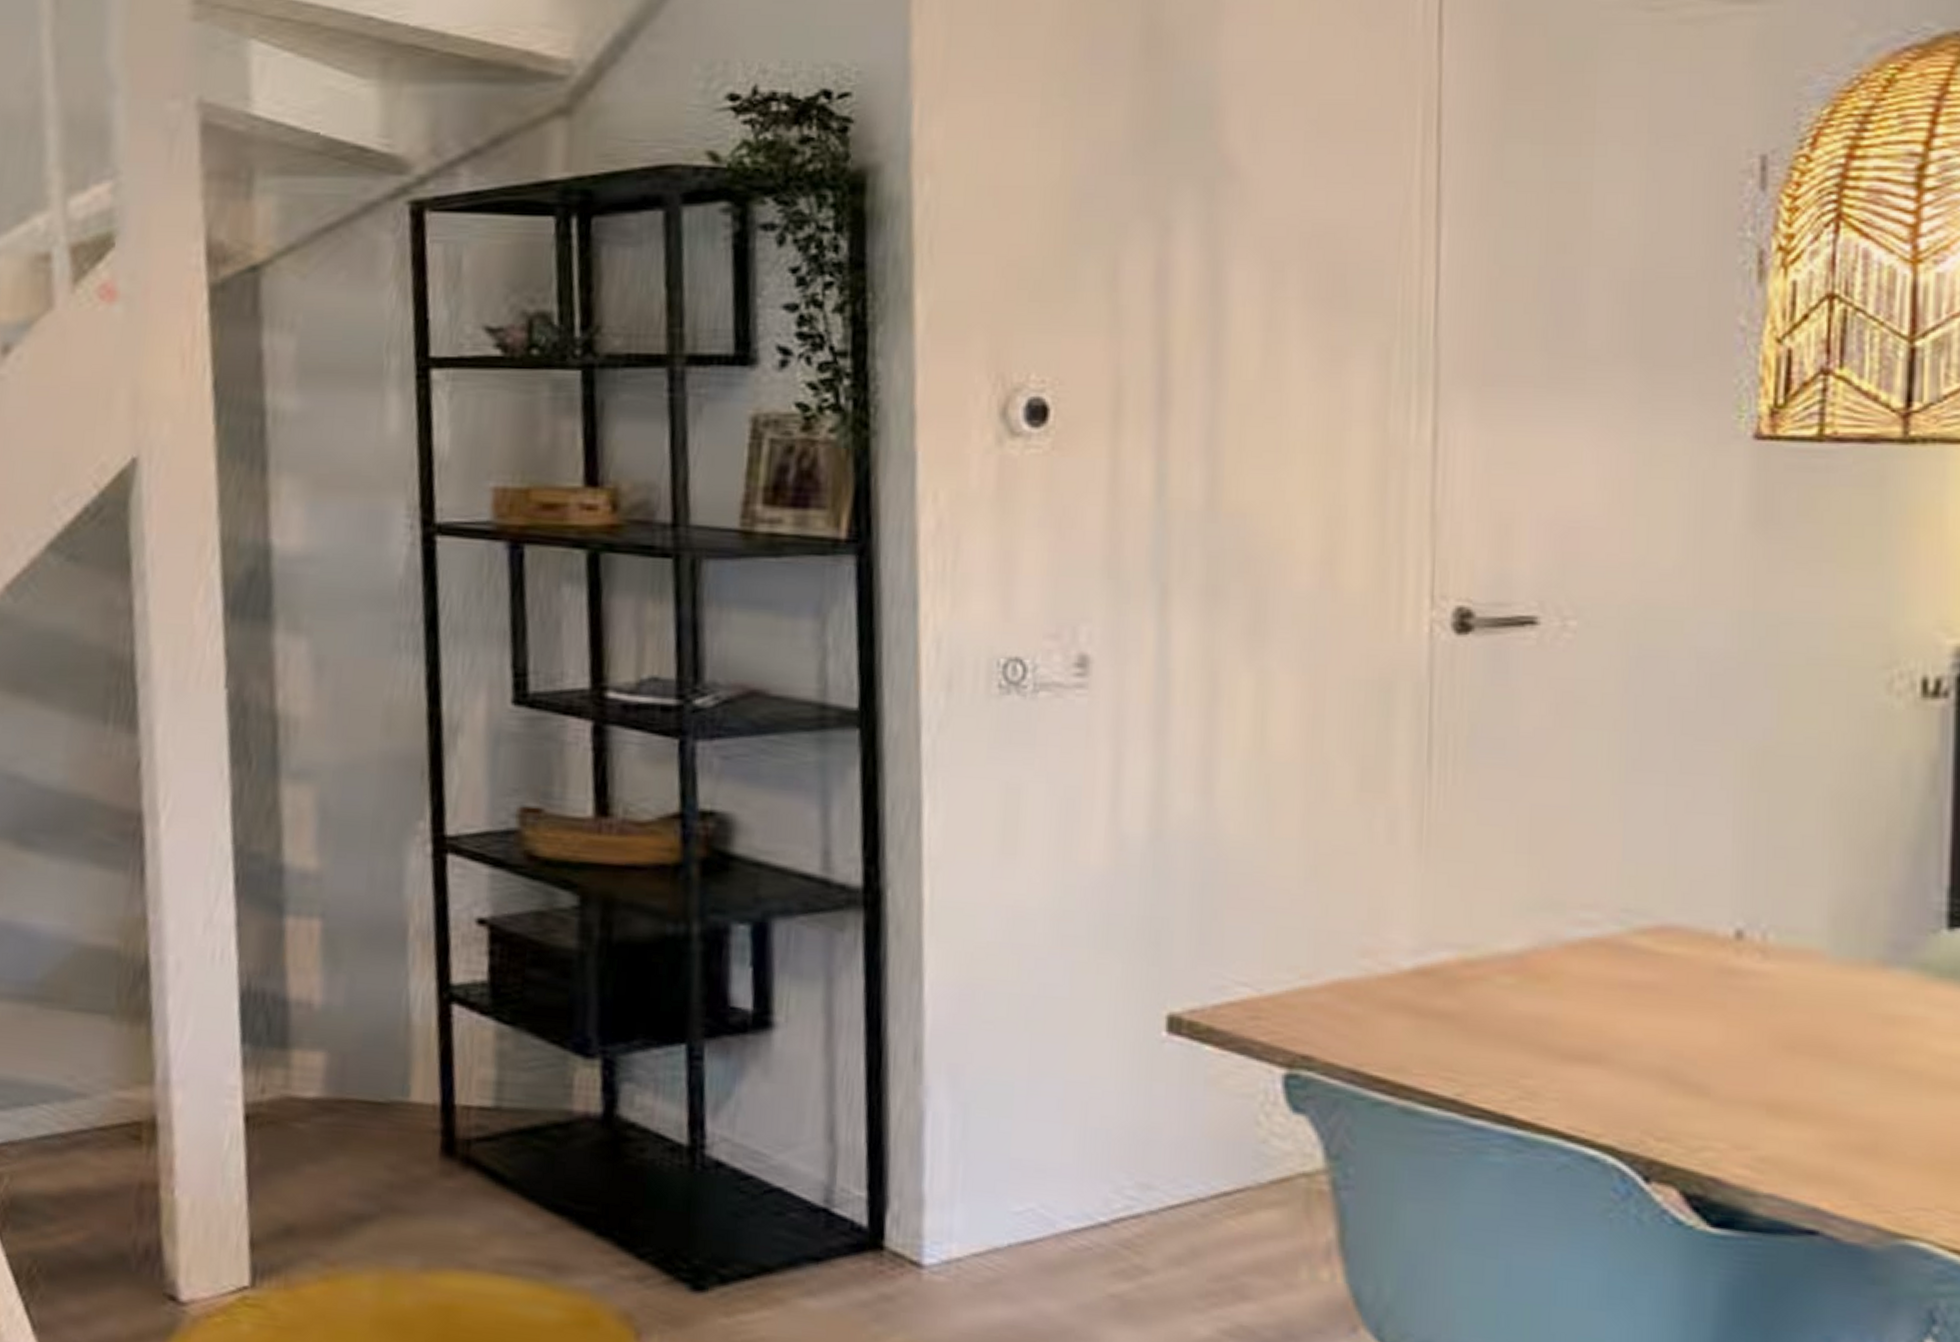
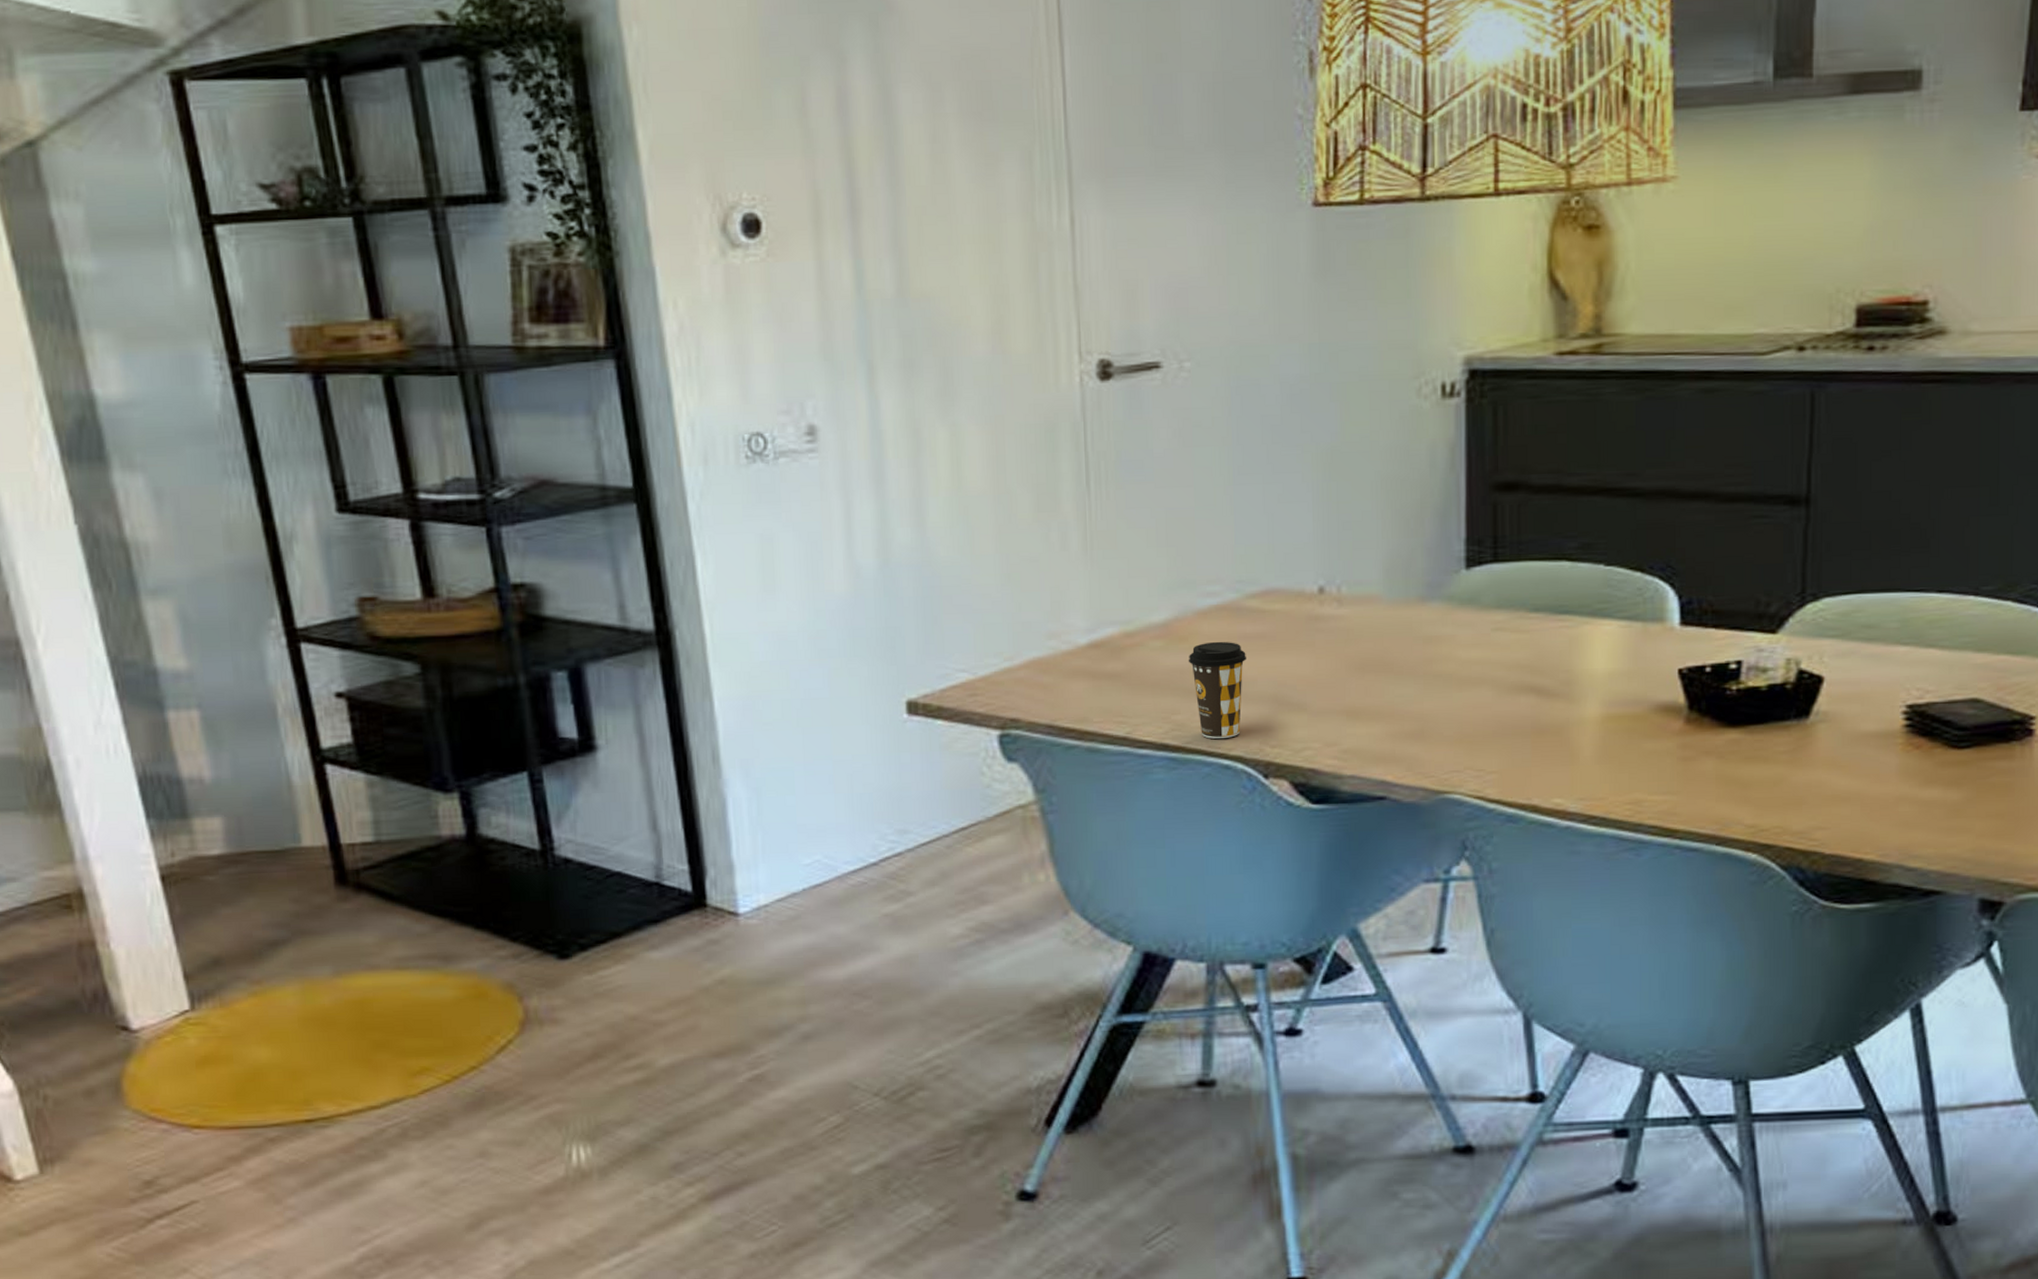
coffee cup: none [1547,986,1629,1120] -> present [1188,641,1246,739]

